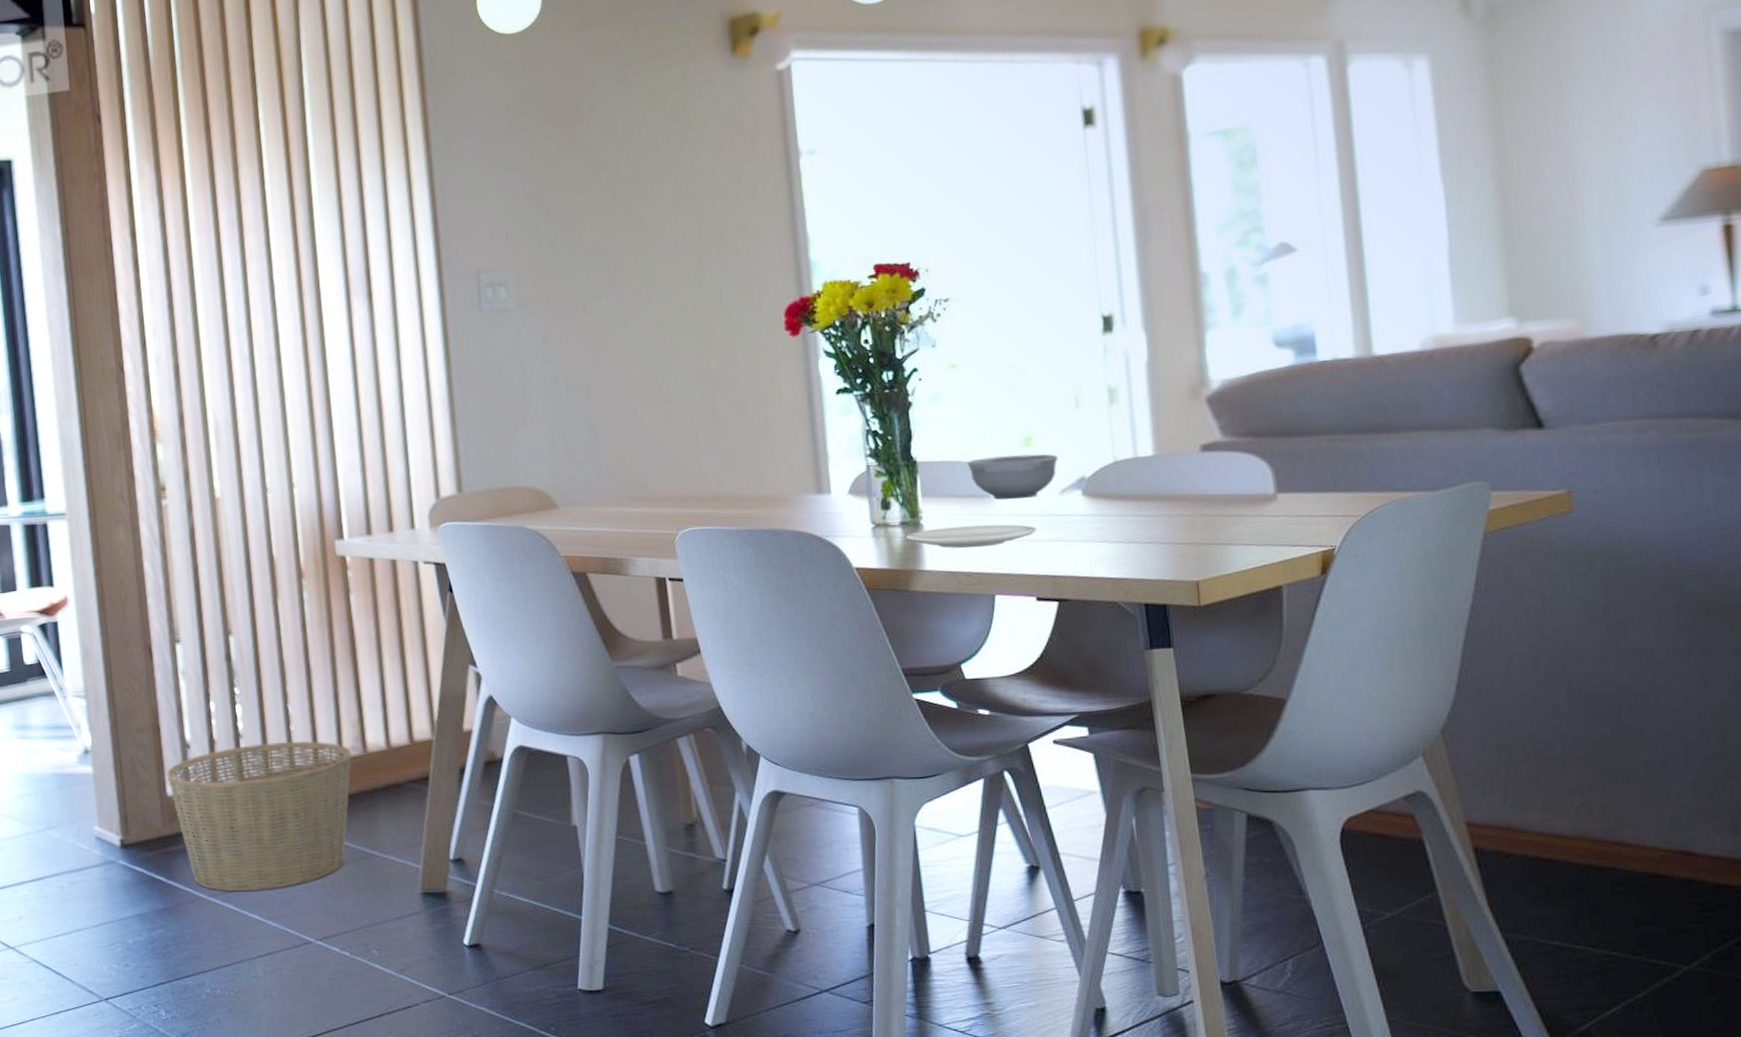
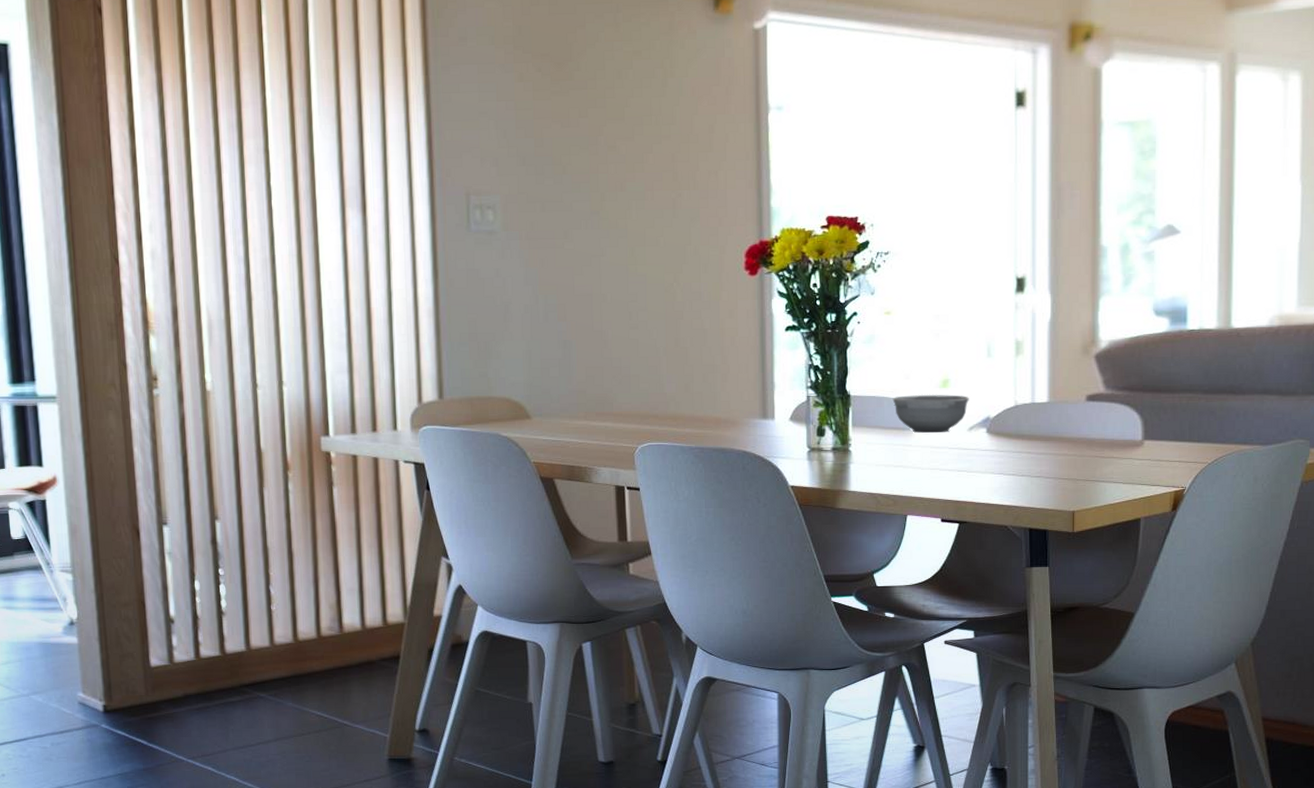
basket: present [166,740,351,892] -> none [150,620,328,755]
plate: present [906,524,1037,548] -> none [836,454,946,474]

